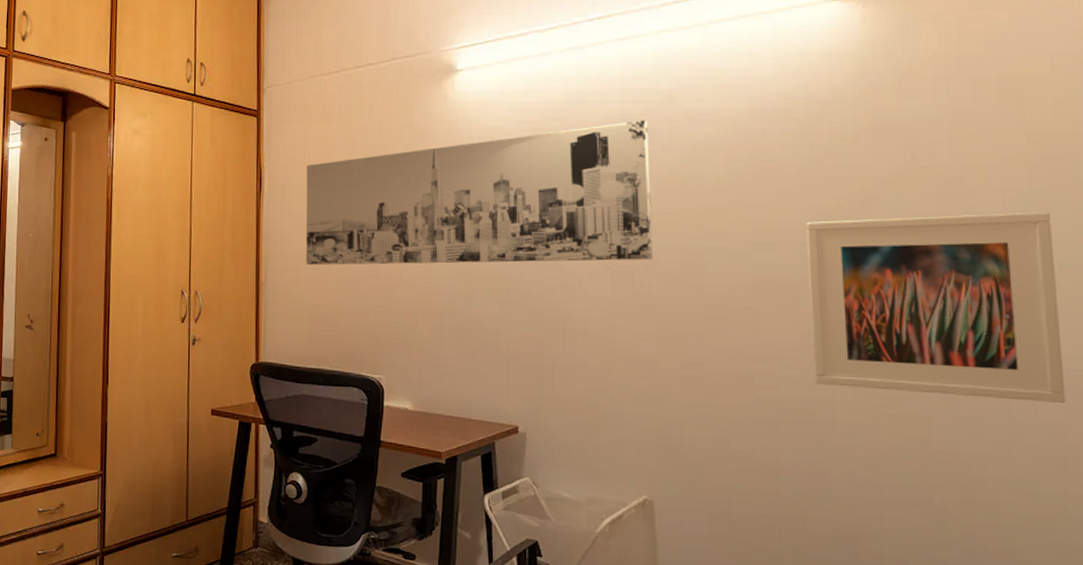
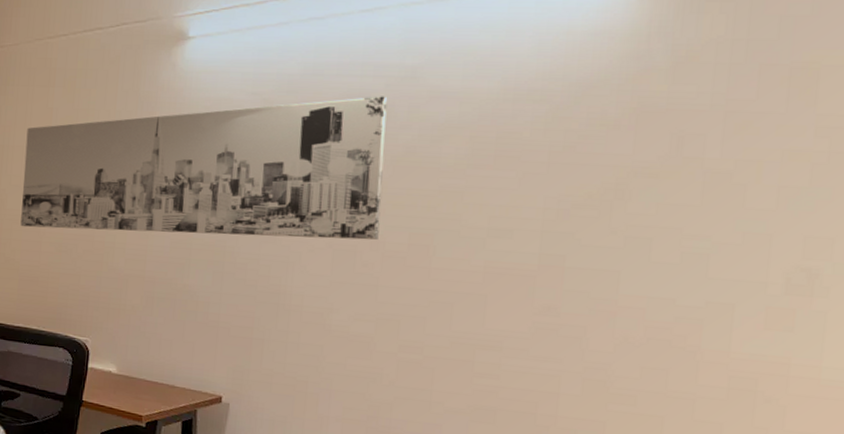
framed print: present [806,212,1066,403] -> none [539,209,831,414]

